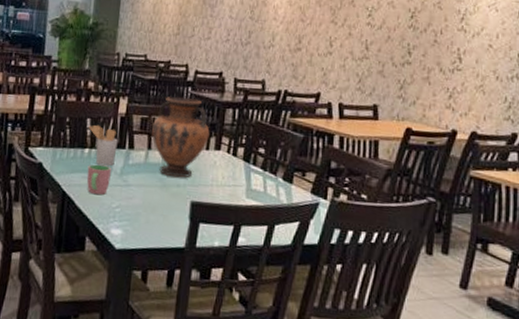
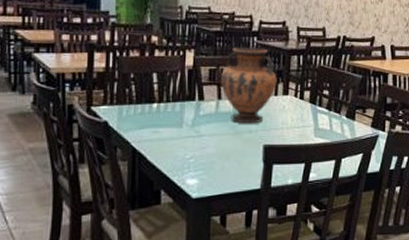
cup: present [86,164,111,195] -> none [157,118,182,148]
utensil holder: present [88,124,118,167] -> none [155,79,187,119]

